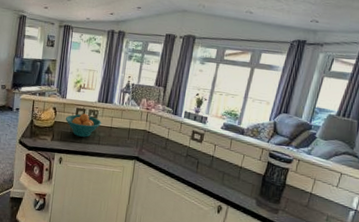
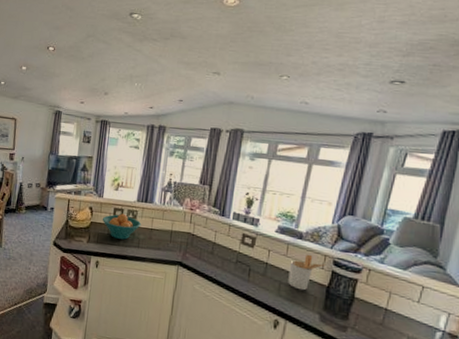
utensil holder: none [230,147,262,180] -> present [288,254,325,291]

